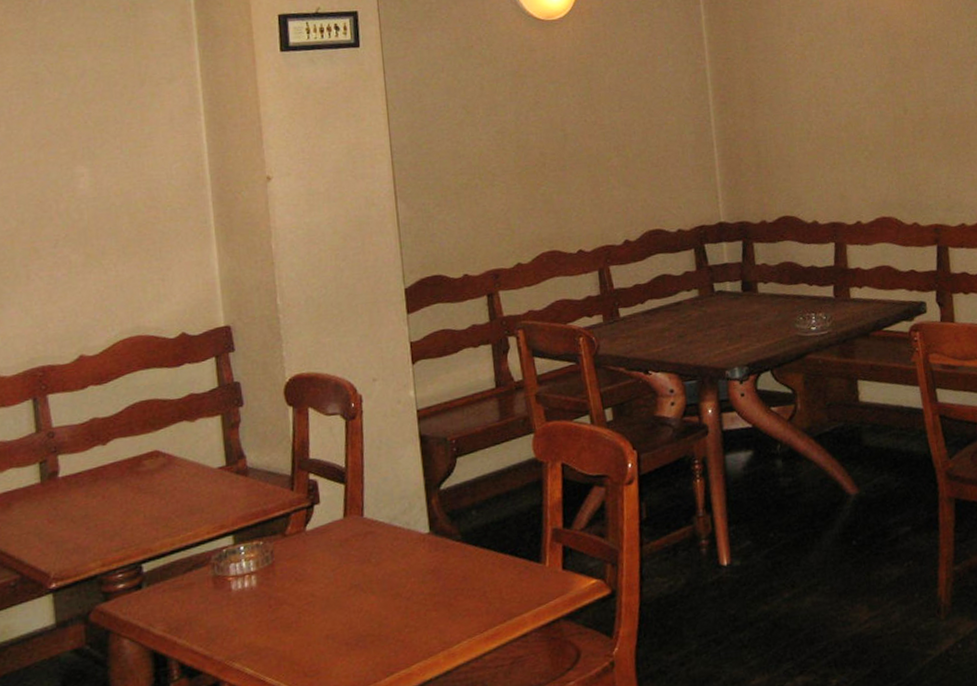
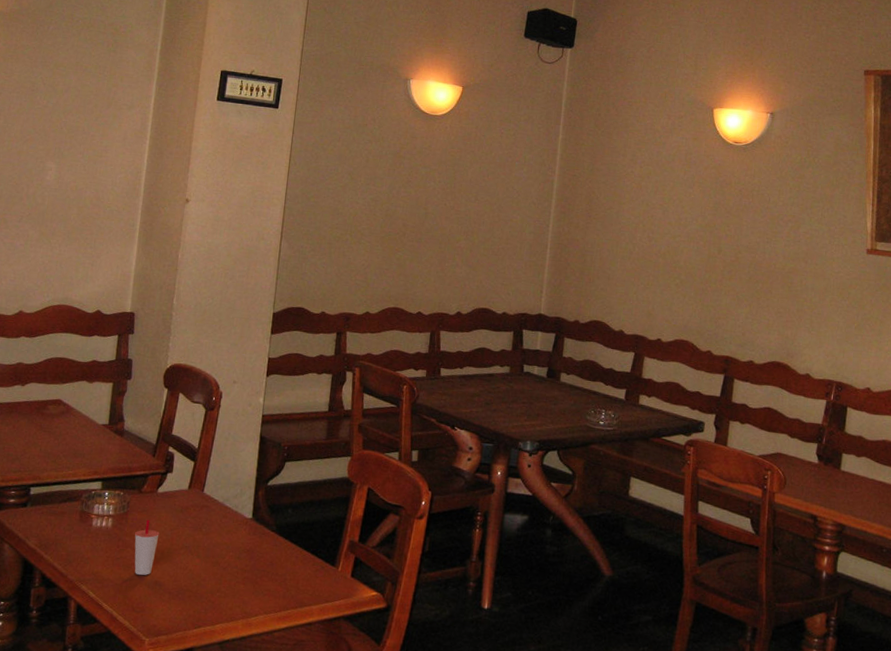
cup: none [287,565,320,633] -> present [134,519,160,575]

